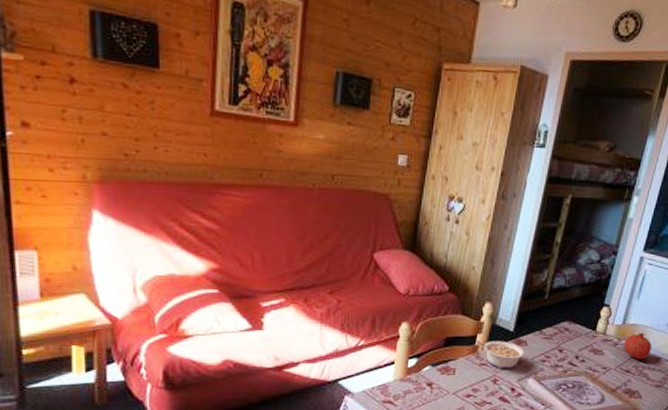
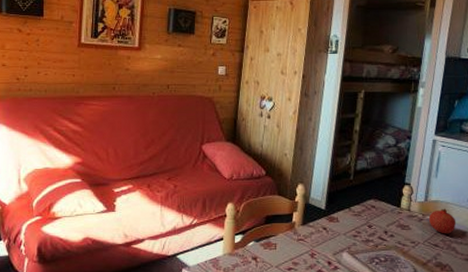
legume: present [475,341,525,369] -> none [292,218,337,244]

